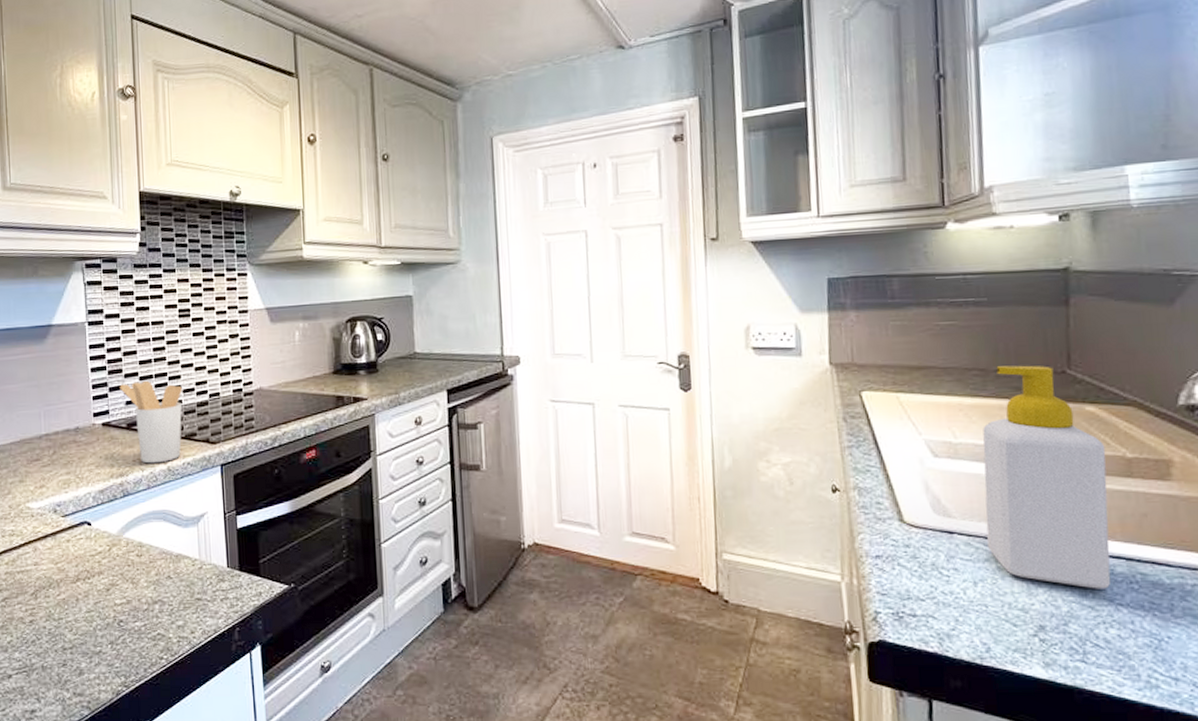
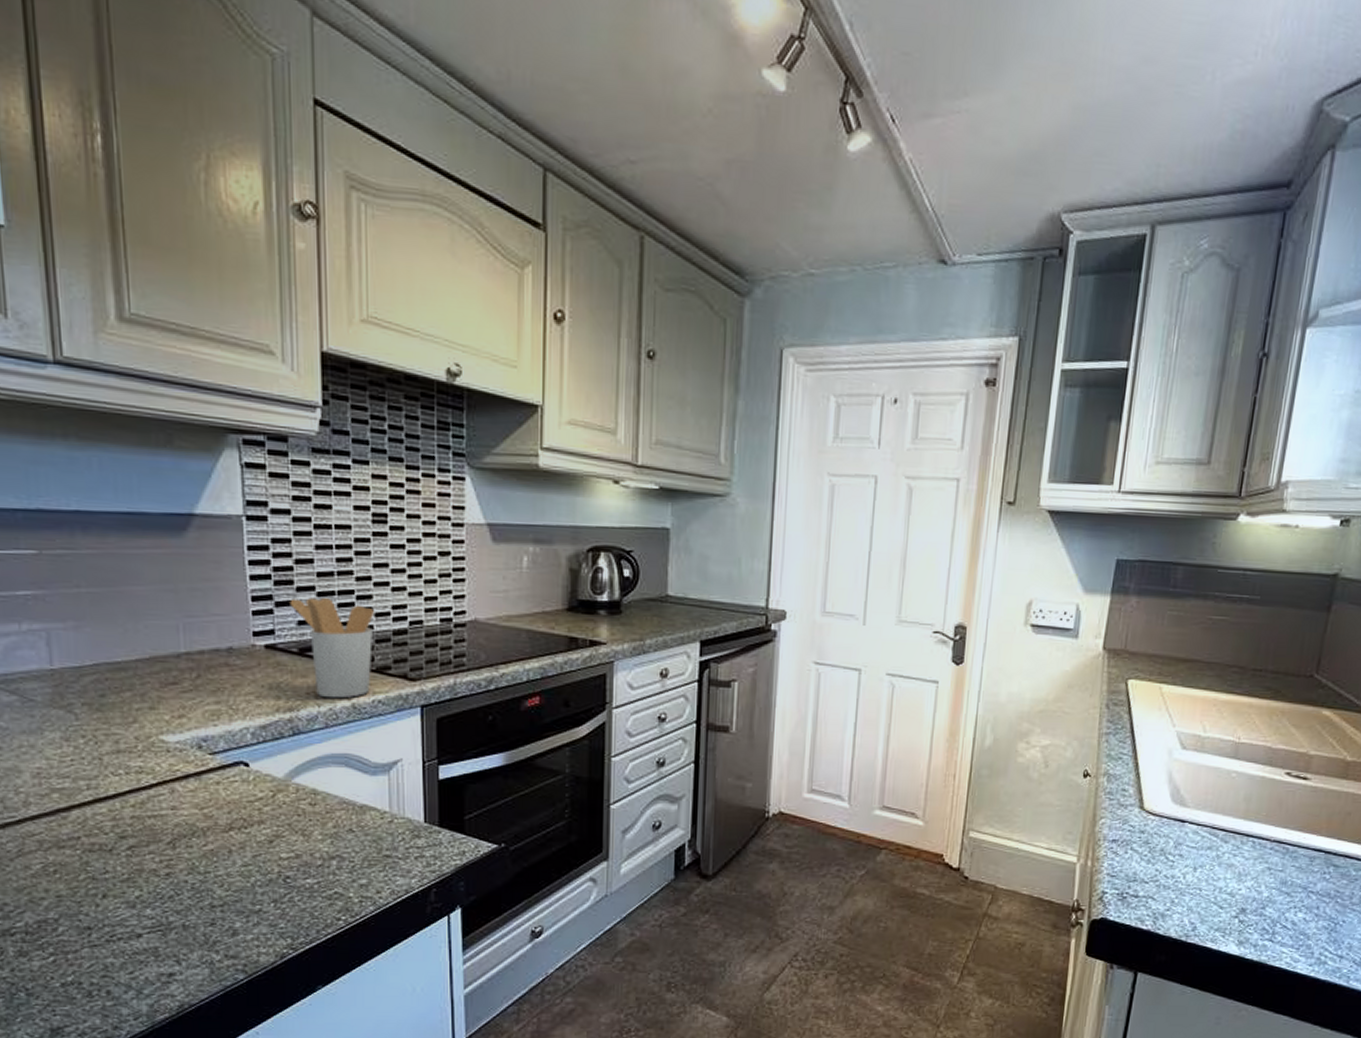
soap bottle: present [983,365,1111,589] -> none [1213,665,1331,878]

